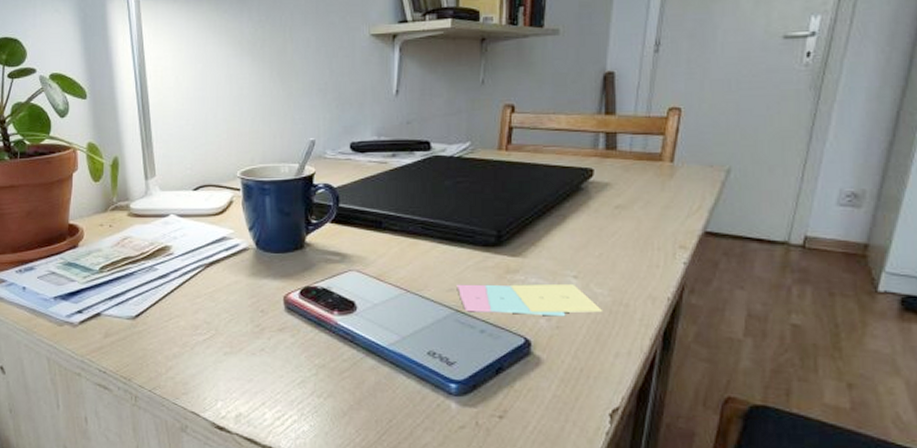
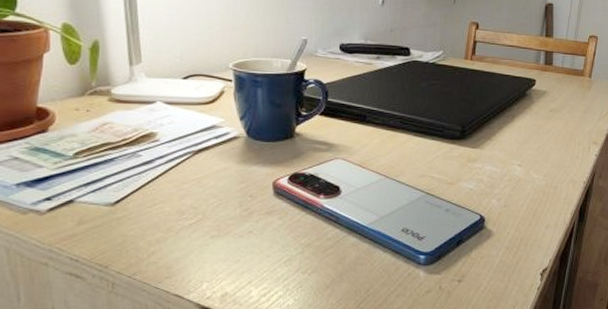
sticky notes: present [456,283,603,317] -> none [427,170,539,197]

